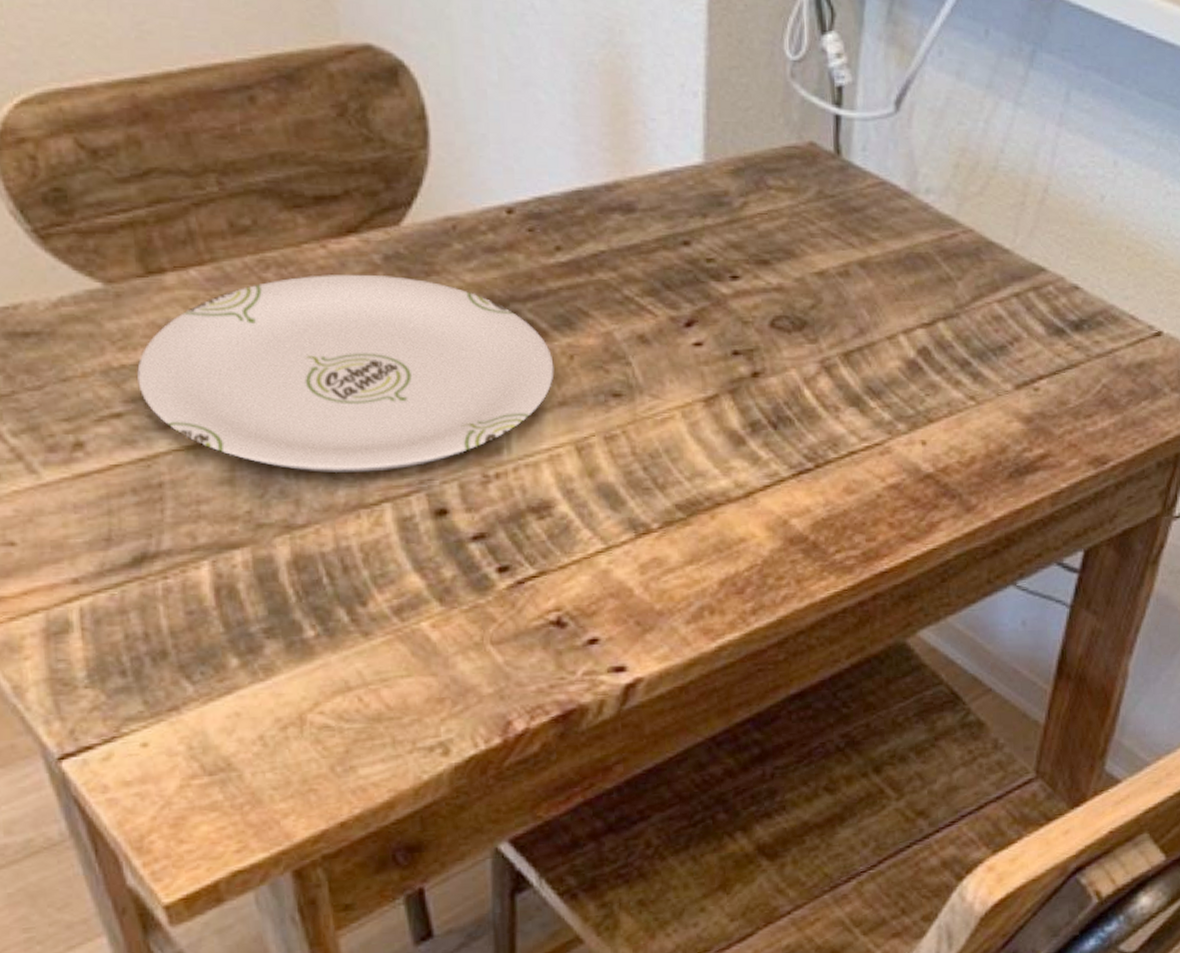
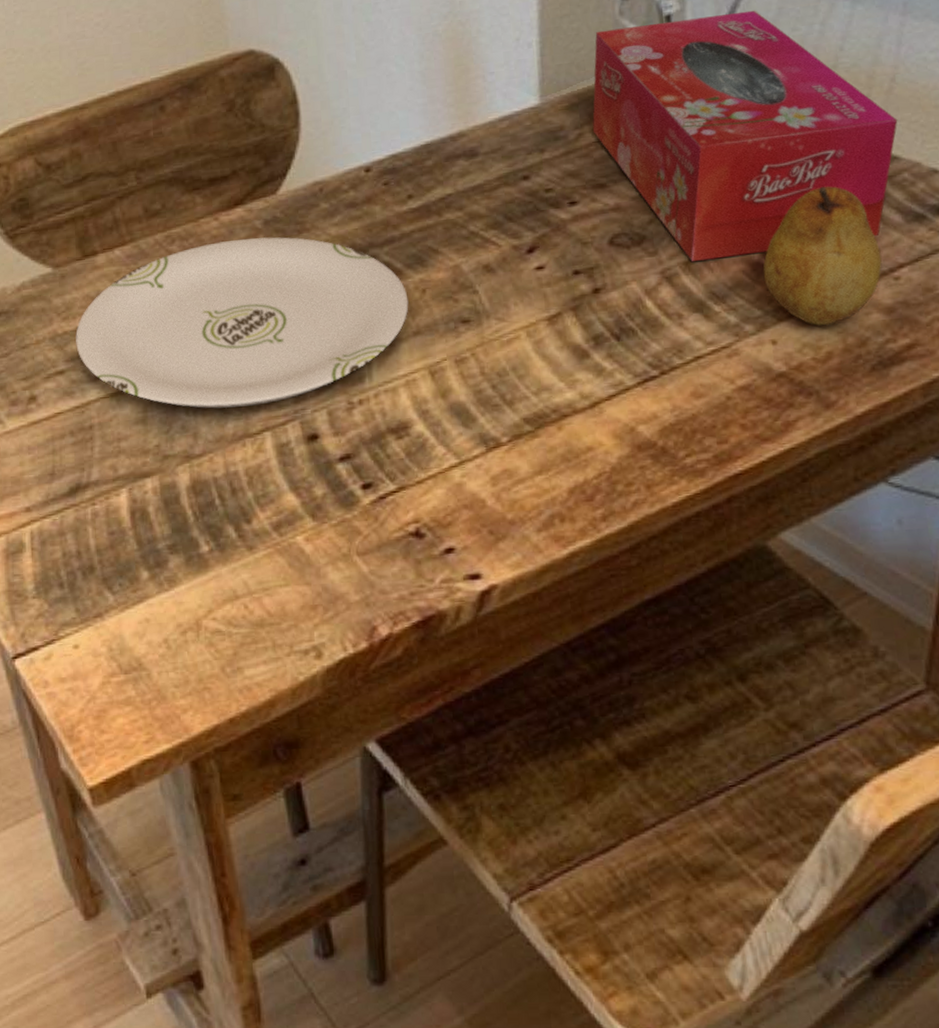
tissue box: none [758,91,1048,353] -> present [592,10,898,261]
fruit: none [917,290,1025,430] -> present [763,186,882,326]

